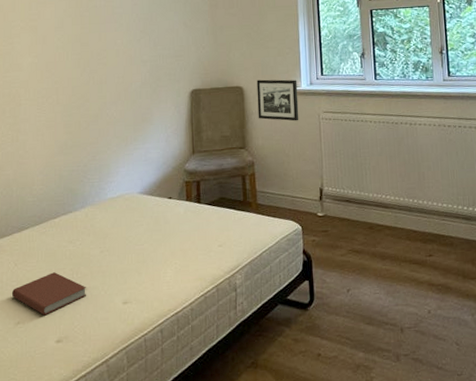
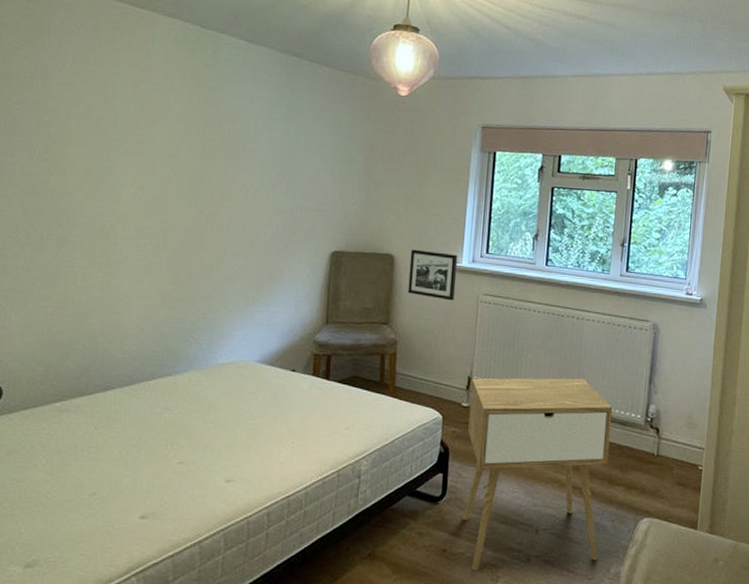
book: present [11,272,86,316] -> none [87,441,182,488]
nightstand: none [323,179,464,373] -> present [462,378,613,571]

